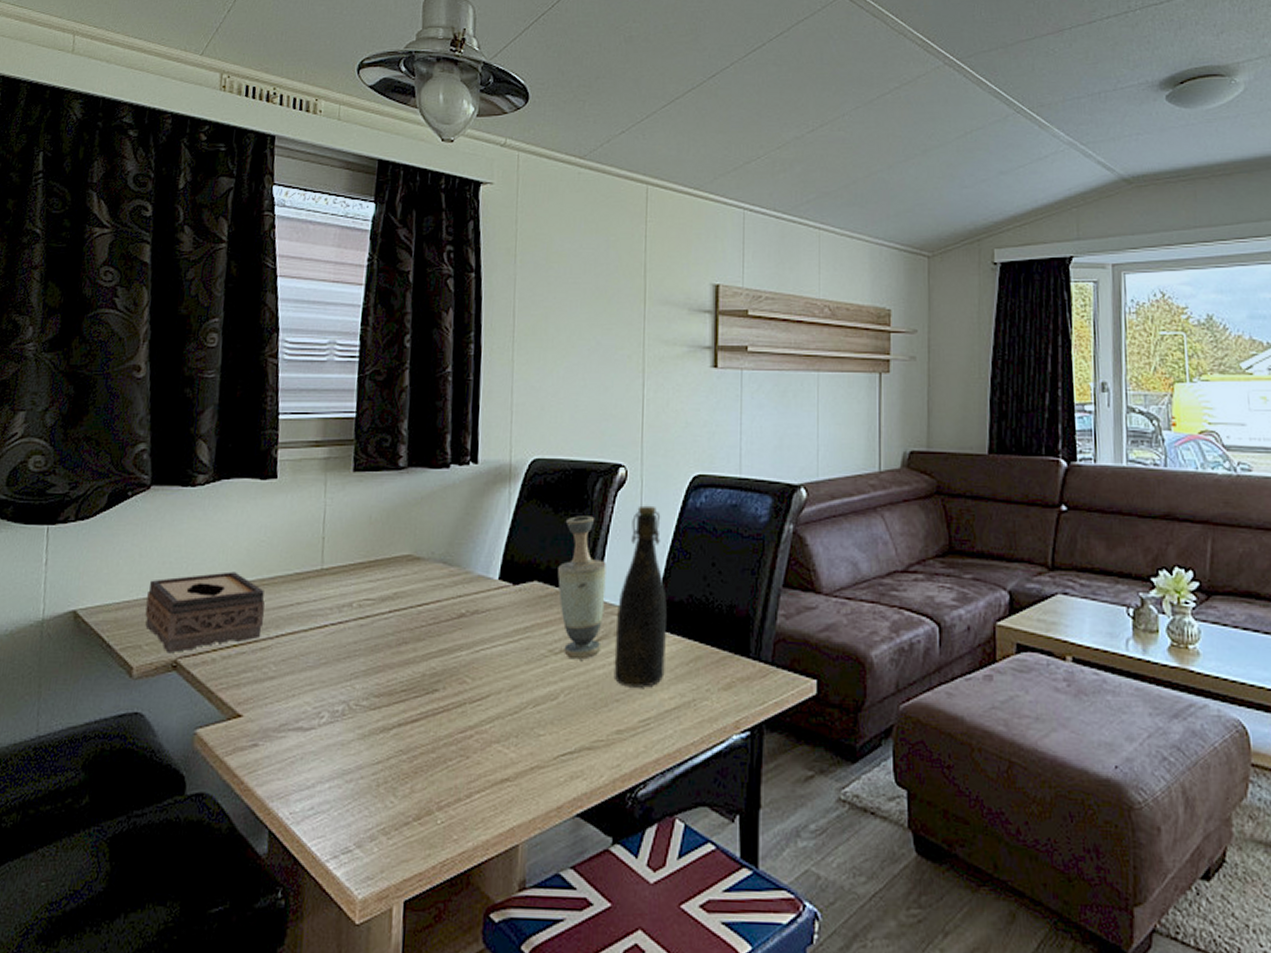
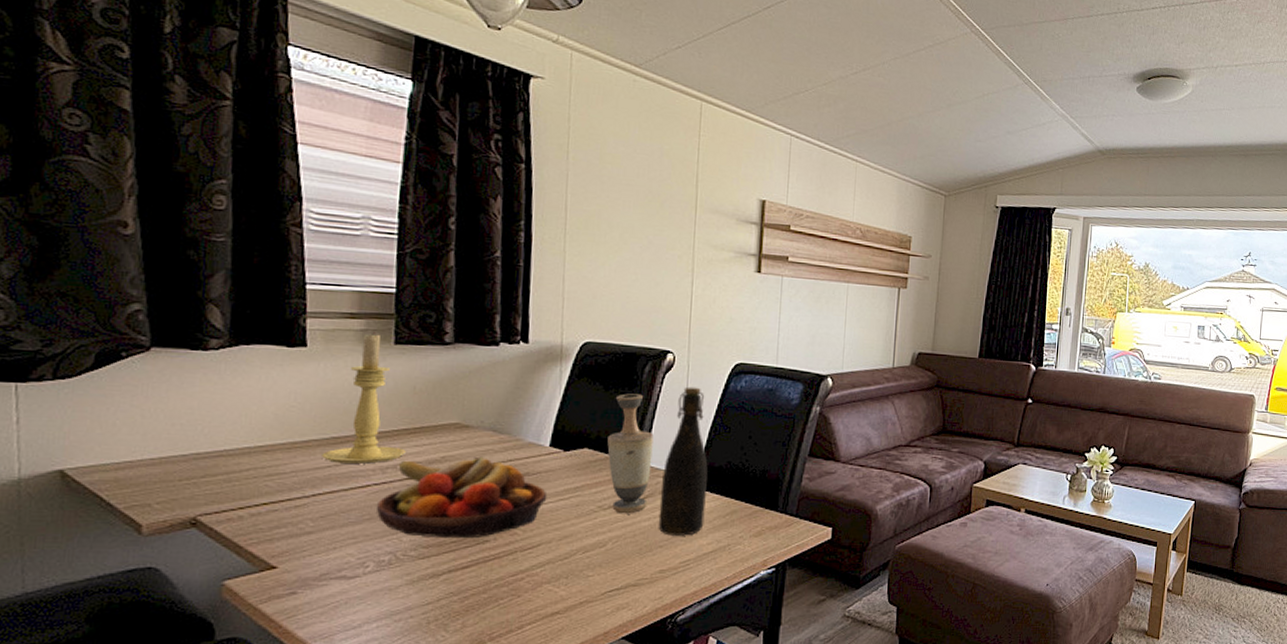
tissue box: present [145,571,265,654] -> none [153,434,298,512]
candle holder: none [285,460,361,602] -> present [321,332,406,464]
fruit bowl: none [333,592,497,687] -> present [377,456,548,539]

